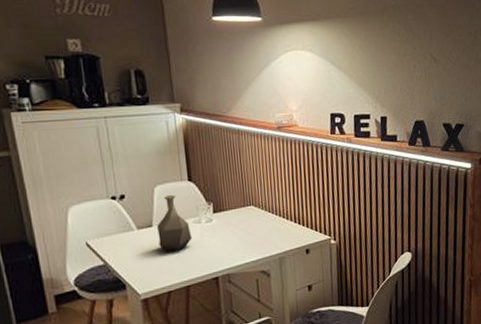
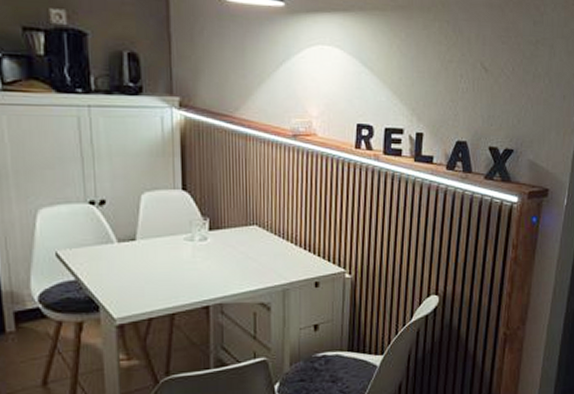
vase: present [157,194,193,252] -> none [141,204,182,272]

